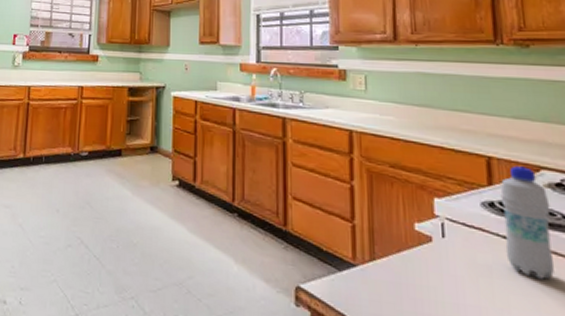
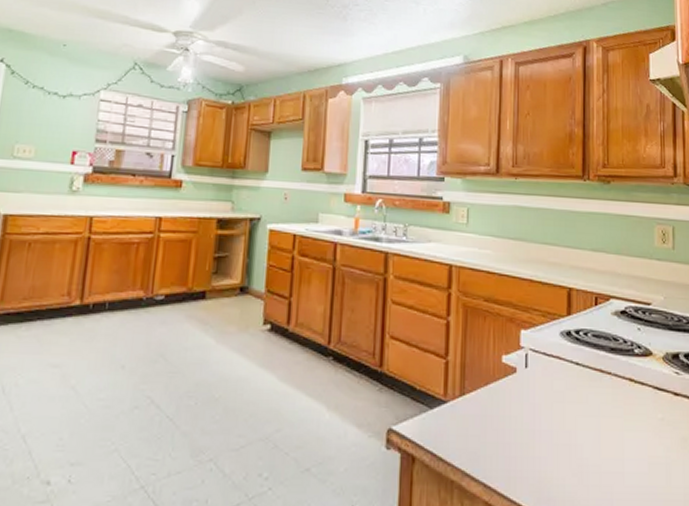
bottle: present [500,166,555,280] -> none [576,296,615,400]

